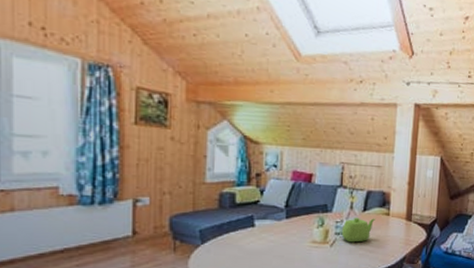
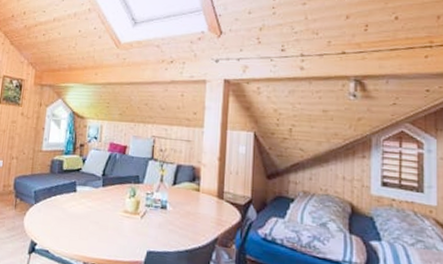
teapot: present [341,218,375,243] -> none [151,191,185,217]

